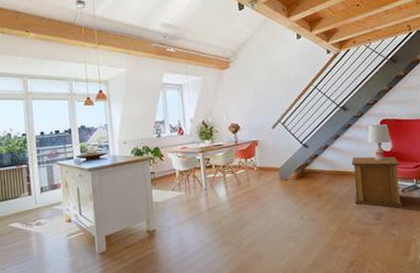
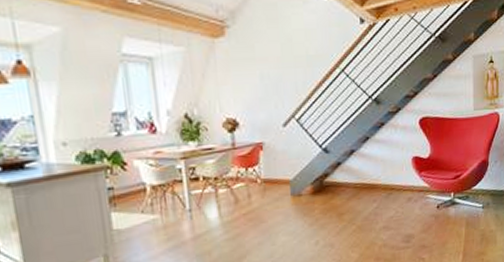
side table: present [351,156,404,207] -> none [381,164,438,227]
lamp: present [367,124,392,161] -> none [403,123,431,170]

